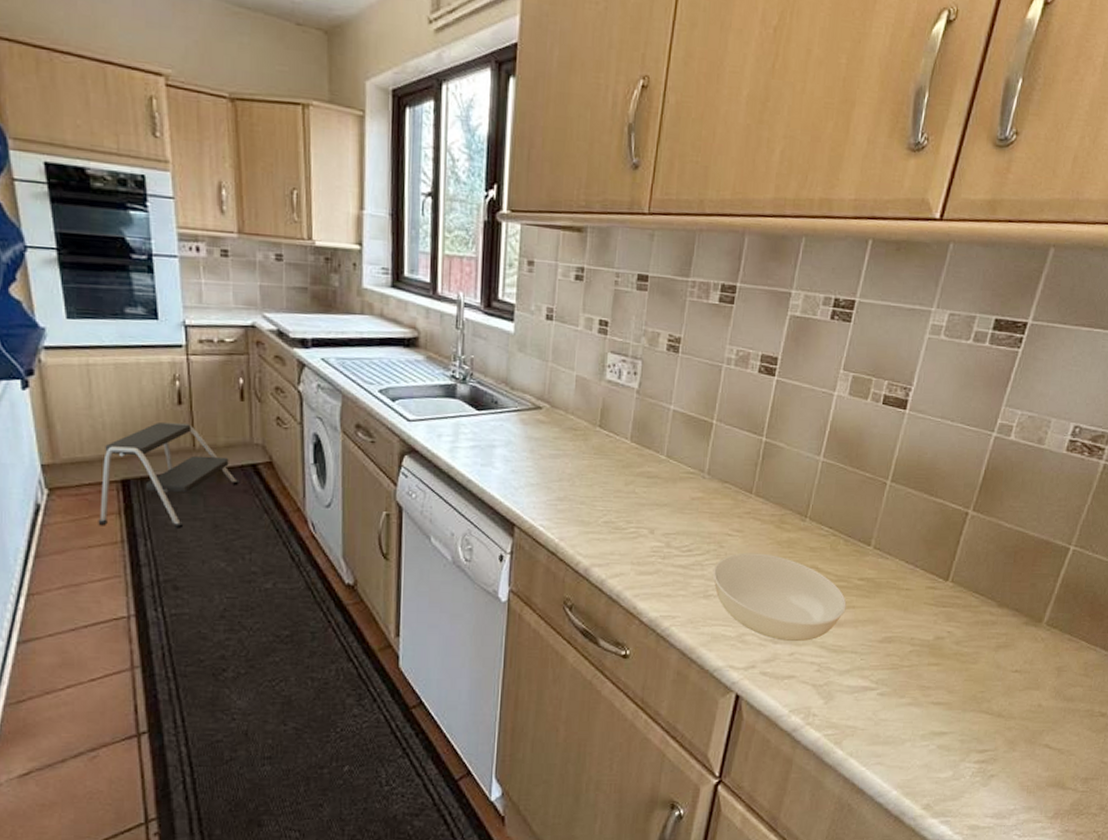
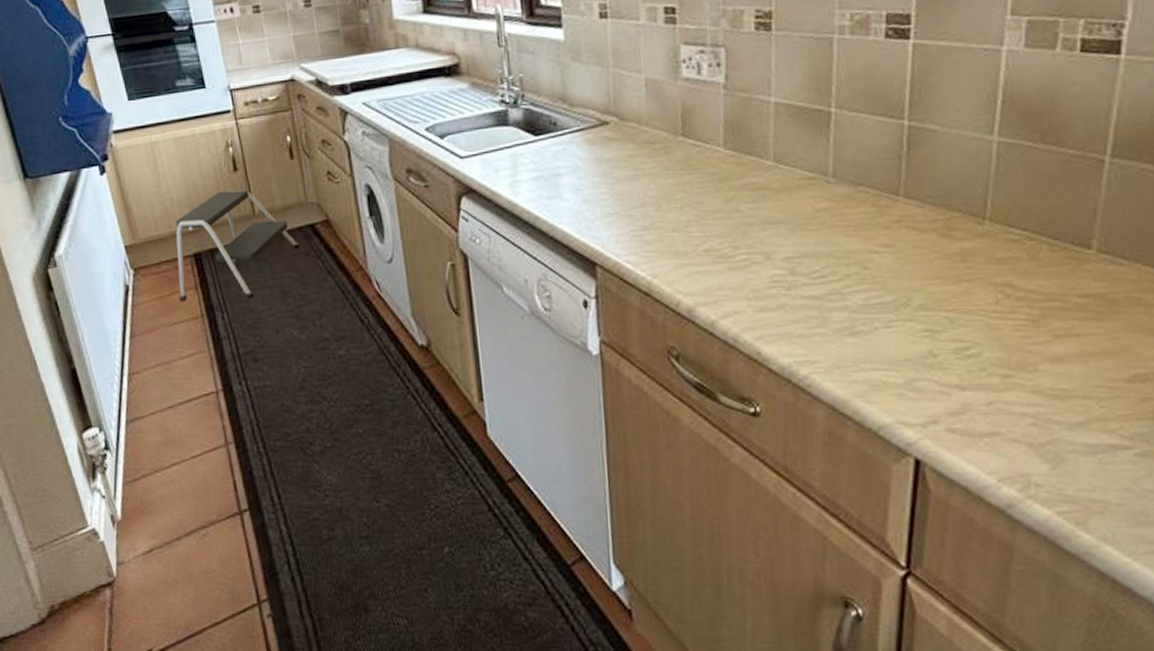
bowl: present [712,552,847,642] -> none [858,272,1066,387]

